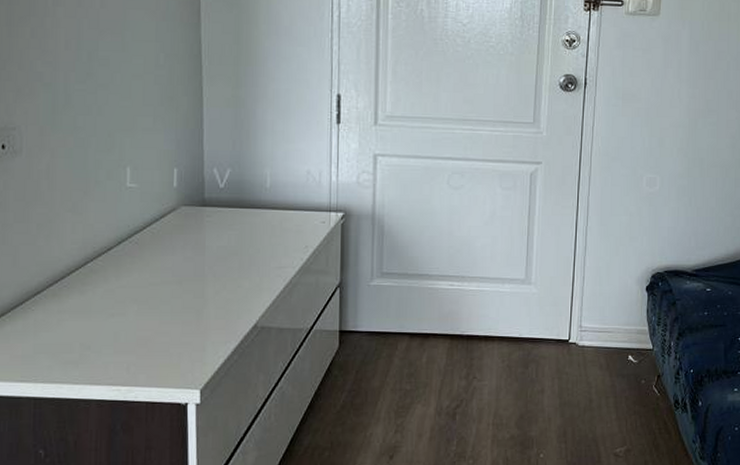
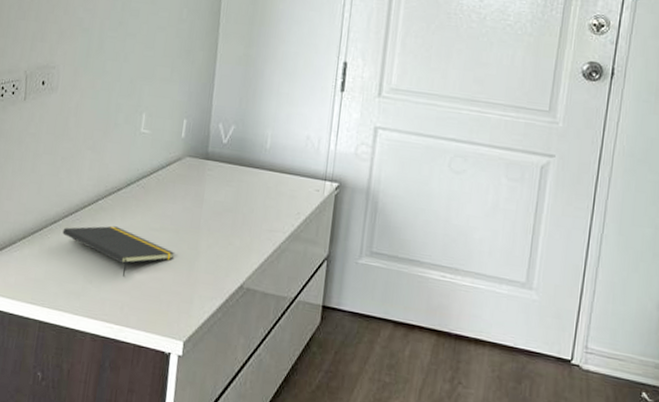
notepad: none [49,287,181,337] -> present [62,225,175,277]

